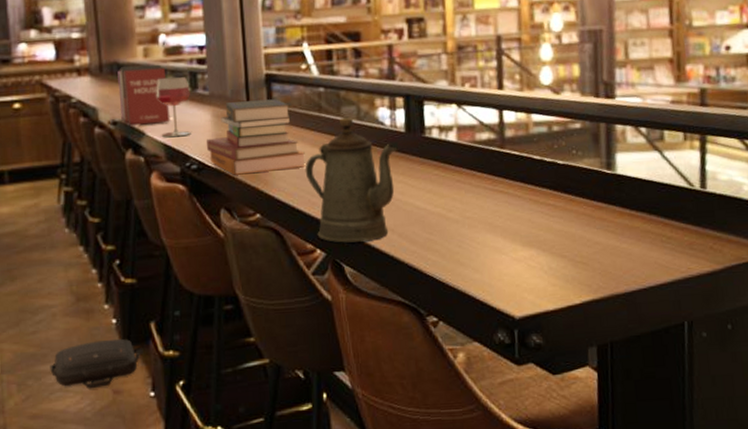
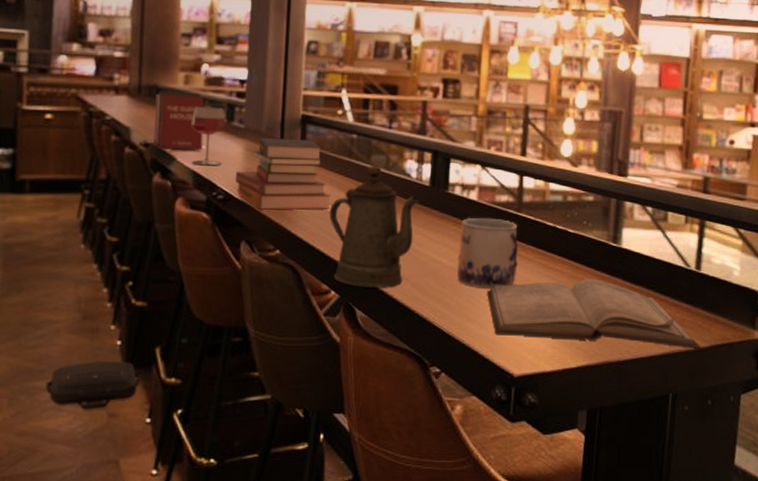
mug: none [442,157,507,231] -> present [457,217,519,289]
diary: none [477,209,714,277] -> present [487,279,701,349]

